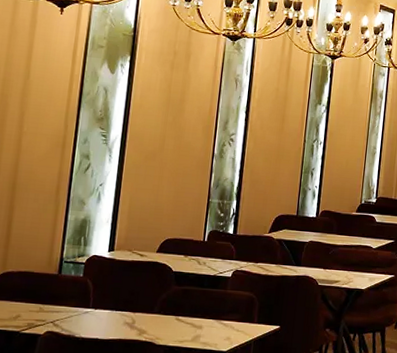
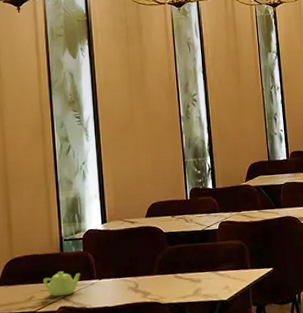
teapot: none [33,294,75,321] -> present [42,271,80,297]

